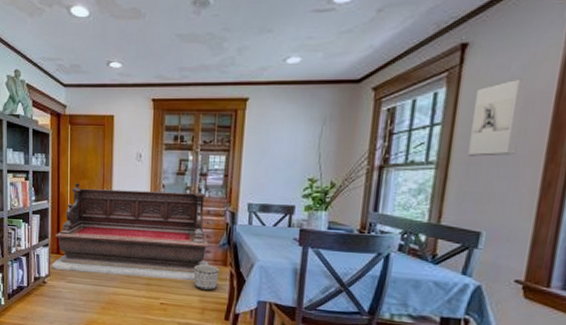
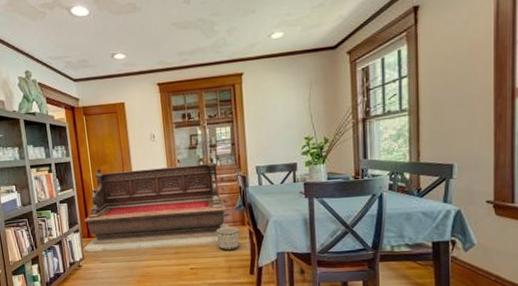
wall sculpture: present [468,78,528,157] -> none [432,30,471,101]

